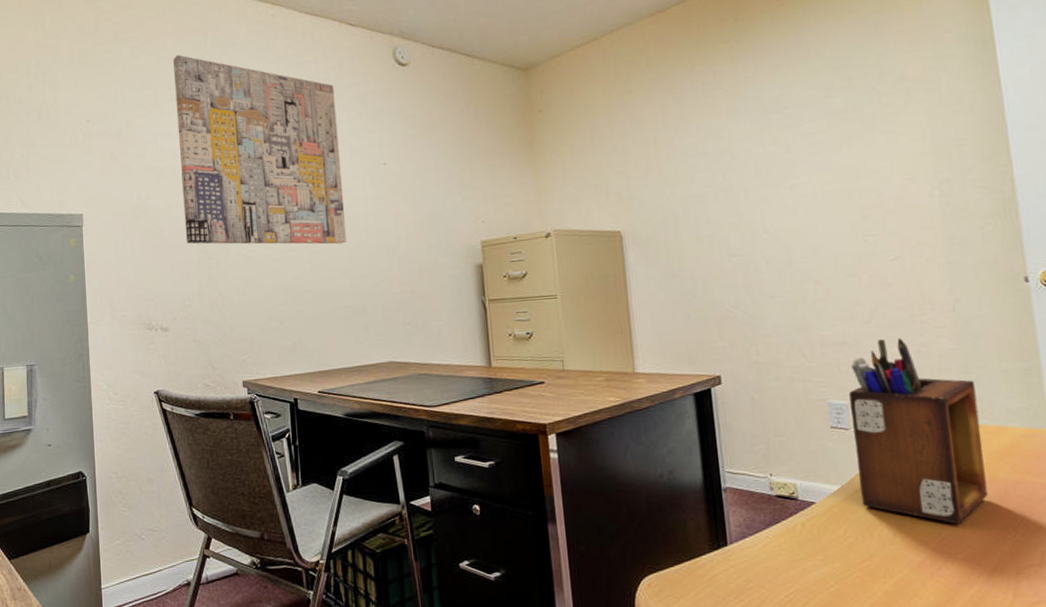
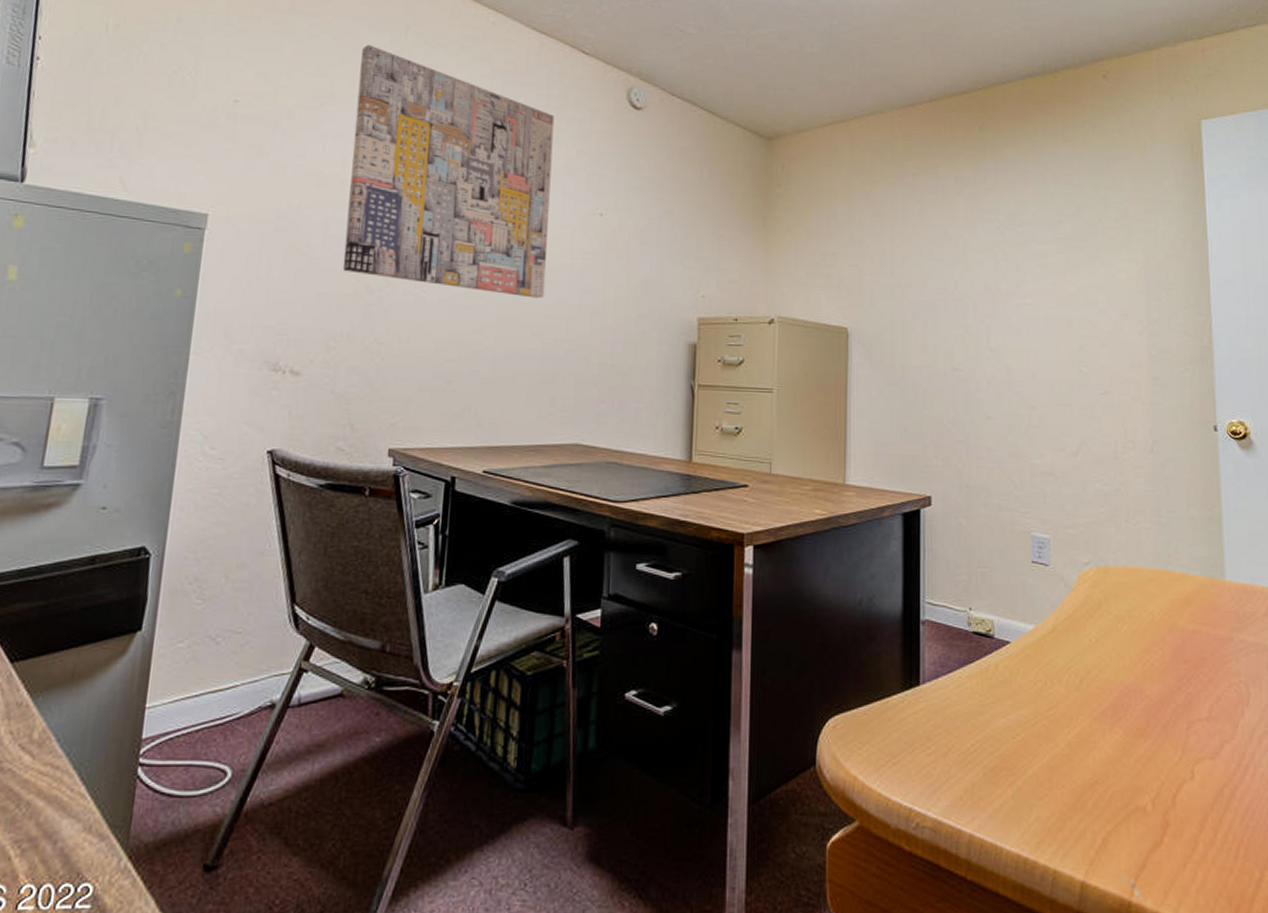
desk organizer: present [849,338,988,524] -> none [1051,474,1168,673]

